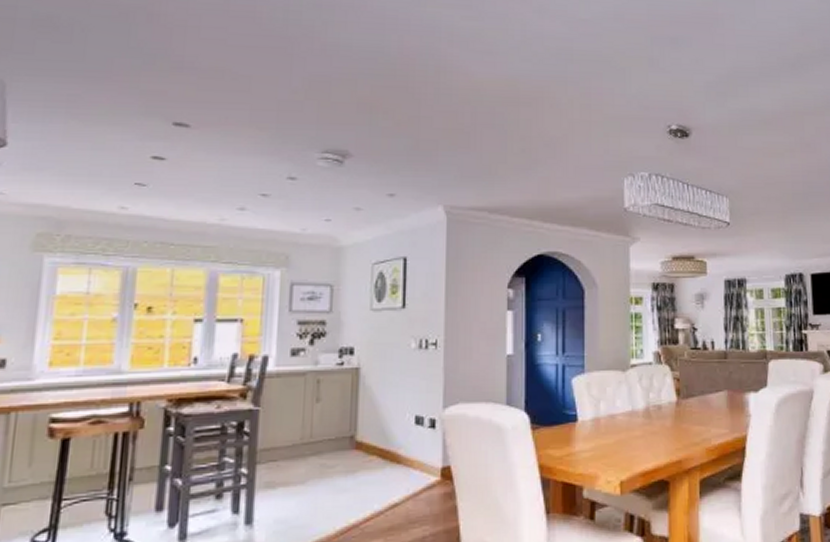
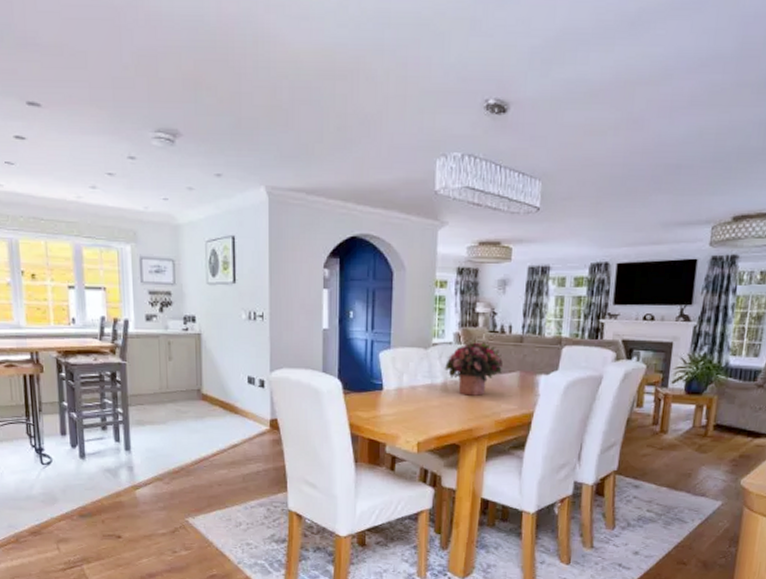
bouquet: none [645,360,709,423] -> present [444,342,504,397]

